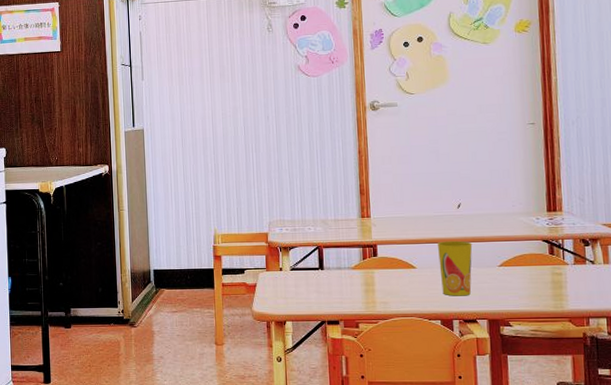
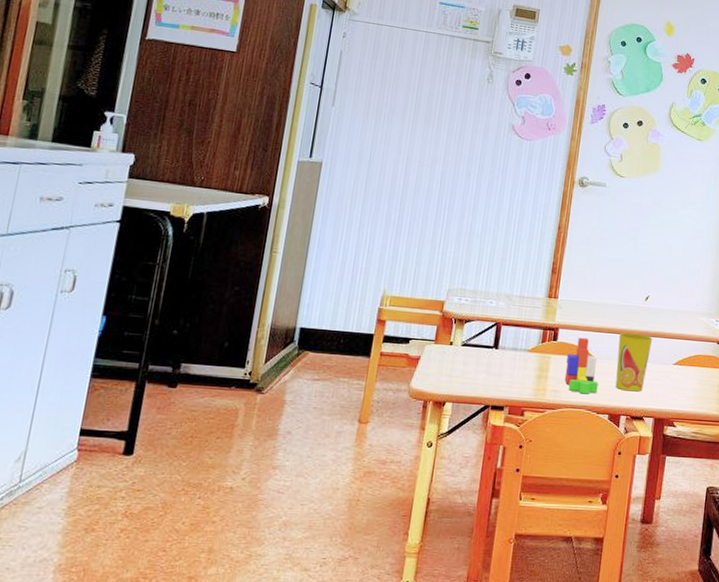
toy block: none [390,250,426,303] -> present [564,337,599,395]

